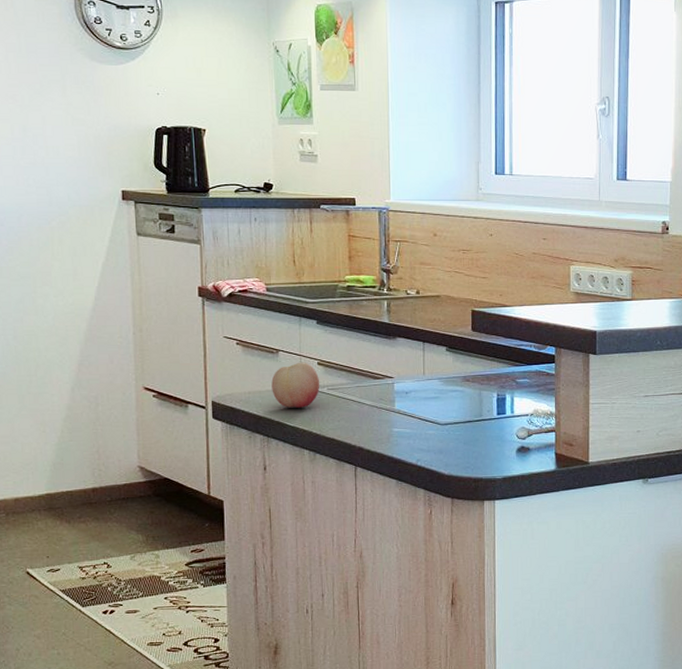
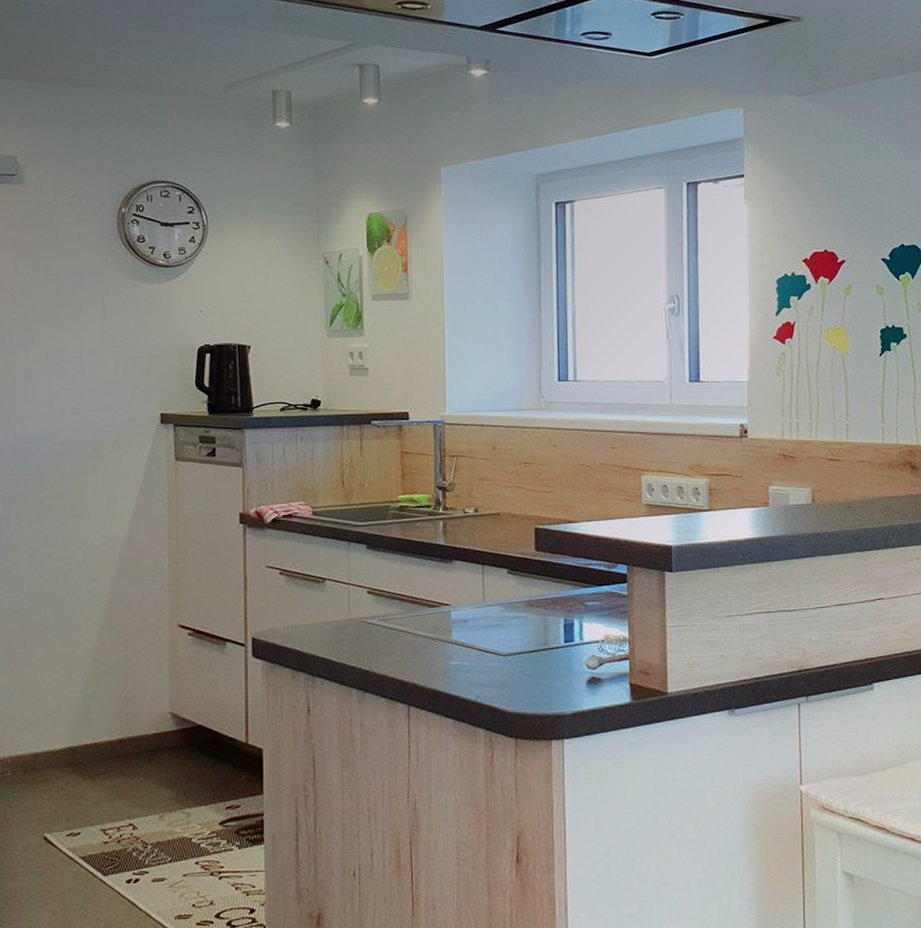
fruit: present [271,362,320,408] -> none [317,591,370,642]

